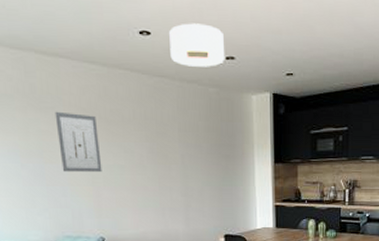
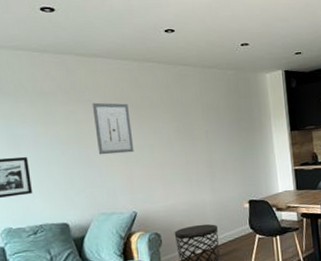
ceiling light: present [169,23,225,67] -> none [190,19,240,55]

